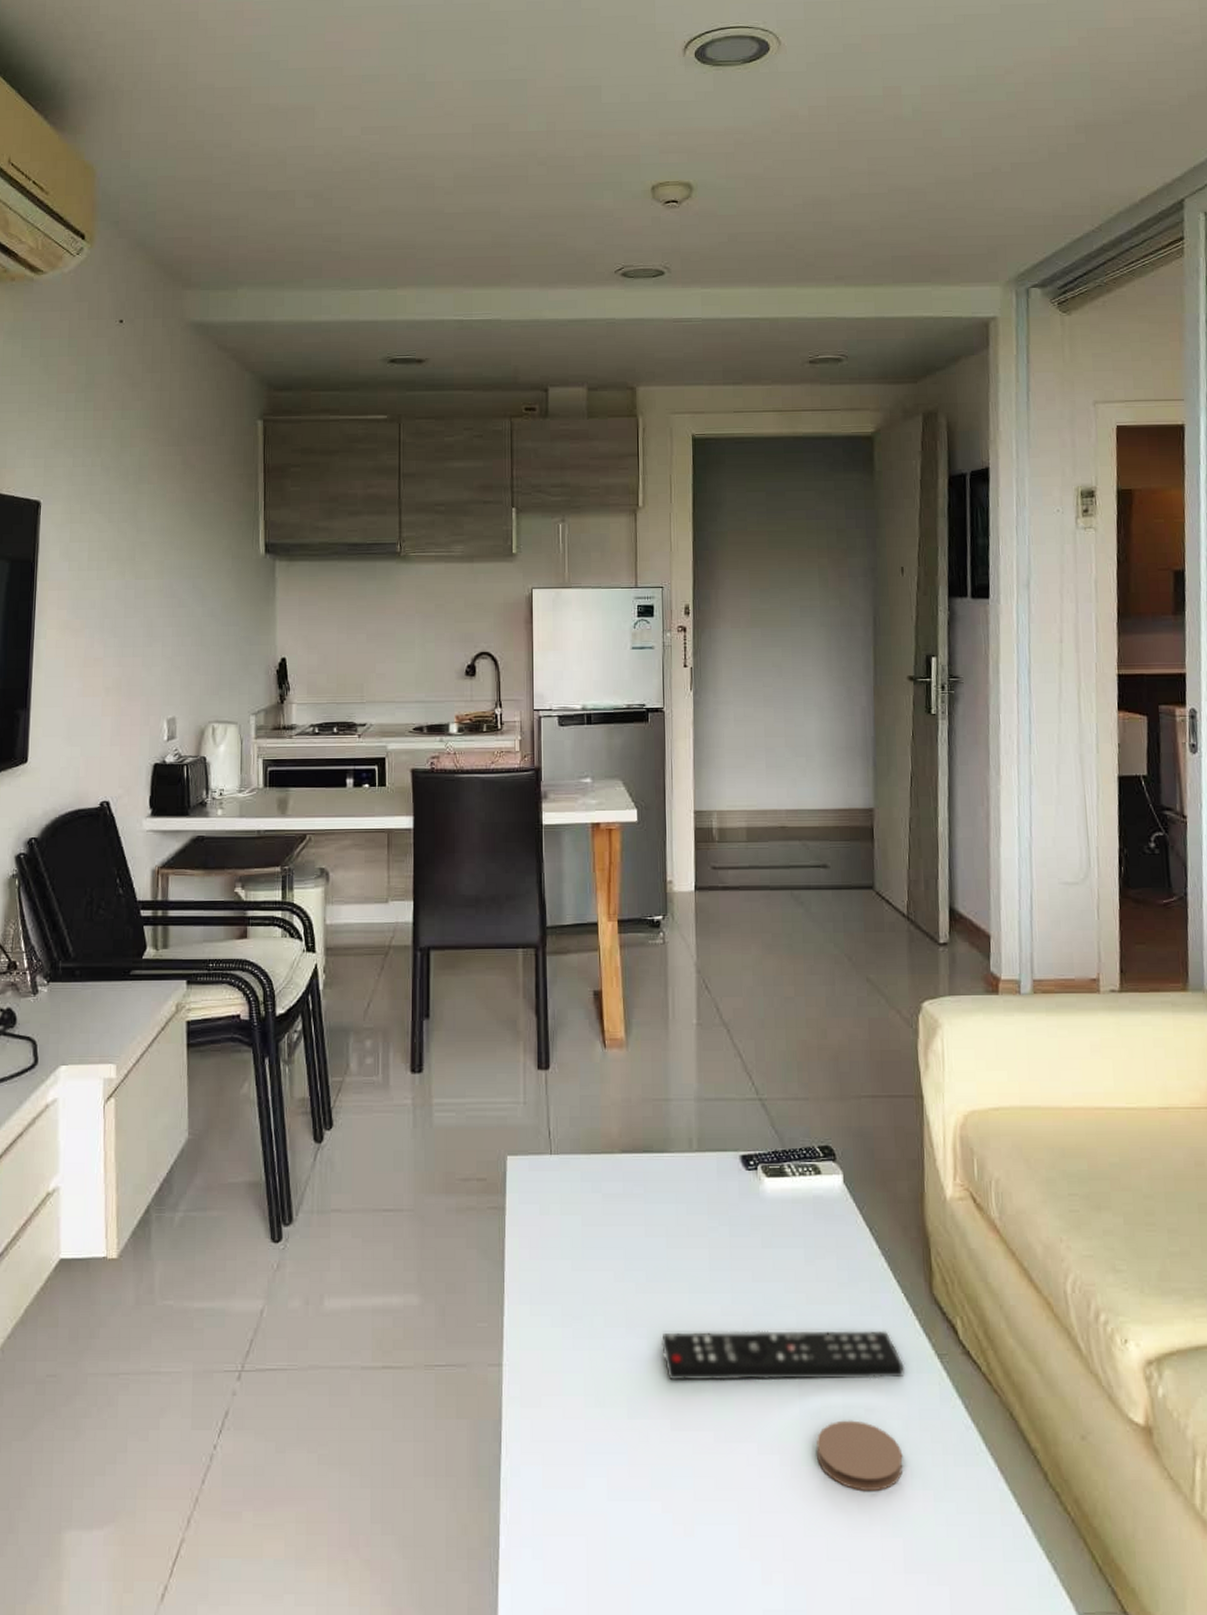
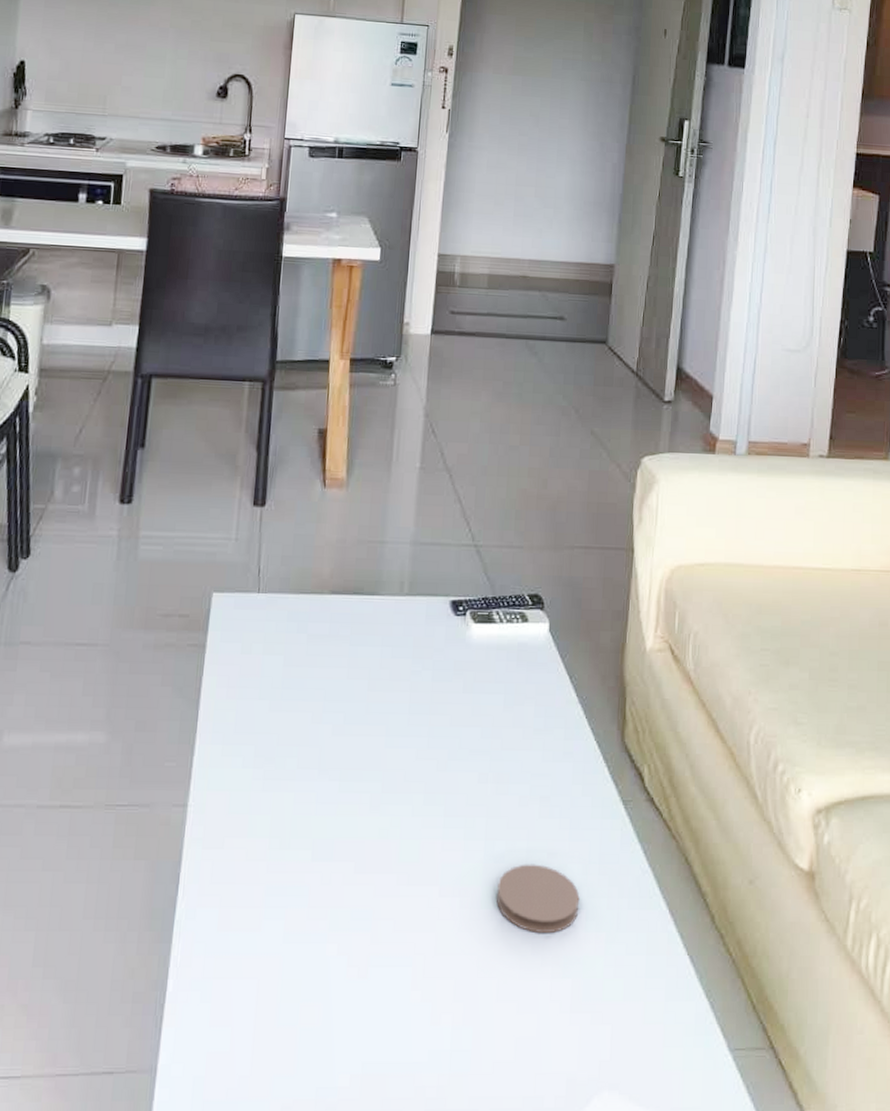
remote control: present [661,1331,904,1381] -> none [353,775,590,824]

